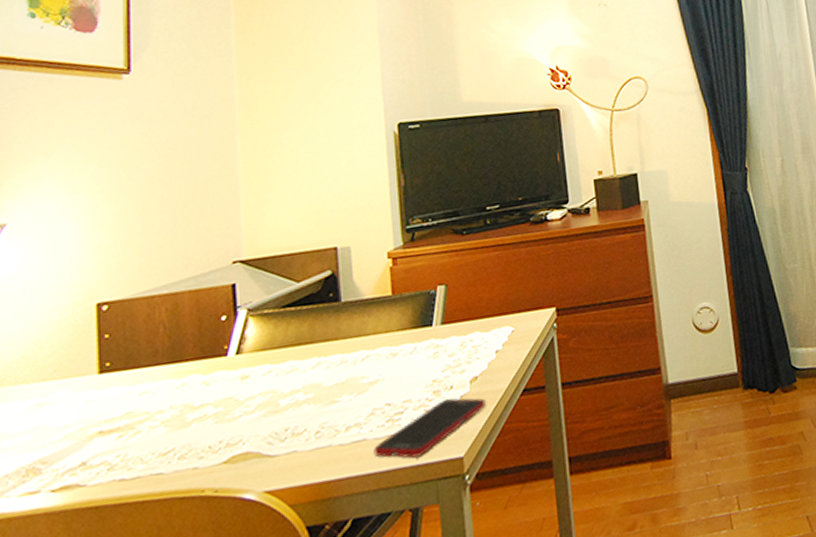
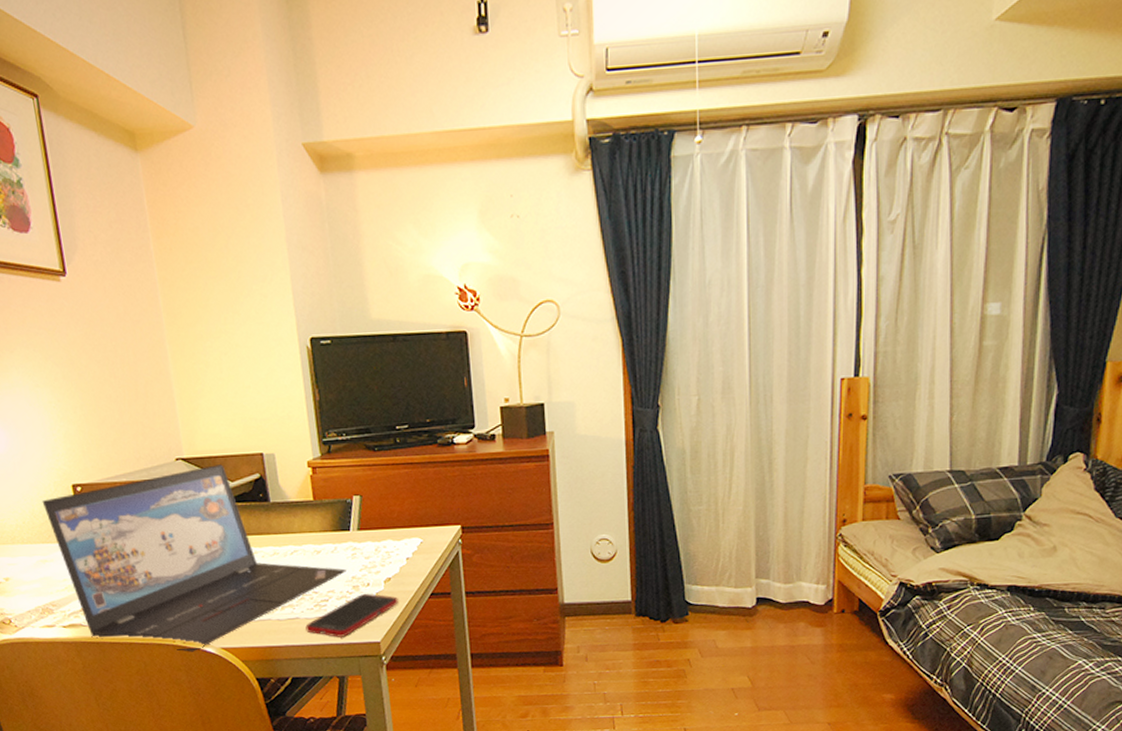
laptop: none [52,264,426,504] -> present [42,464,346,652]

